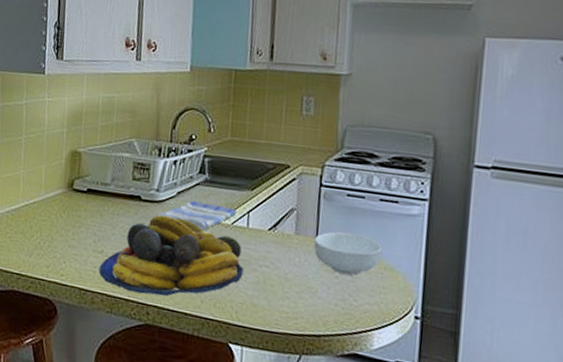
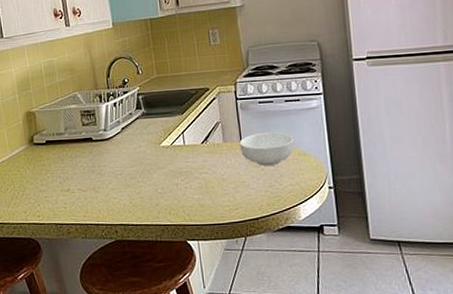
fruit bowl: present [98,215,244,297] -> none [68,148,188,218]
dish towel: present [157,200,237,230] -> none [108,132,173,155]

